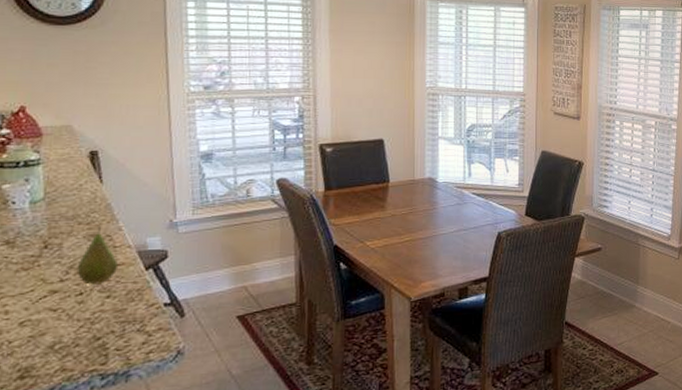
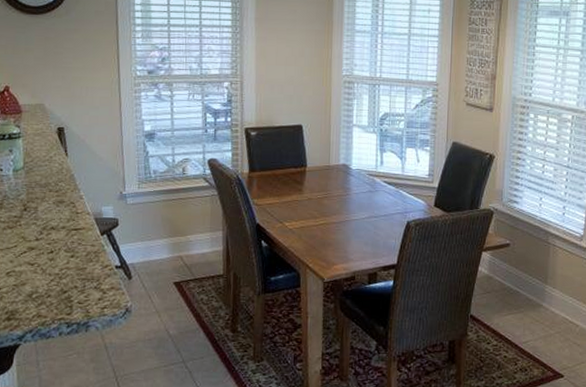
fruit: present [76,226,118,285] -> none [48,194,79,245]

